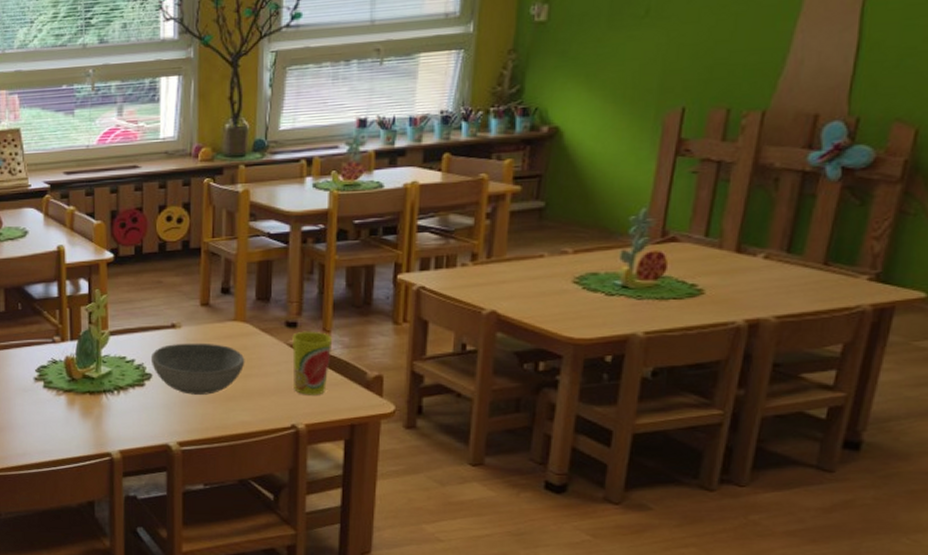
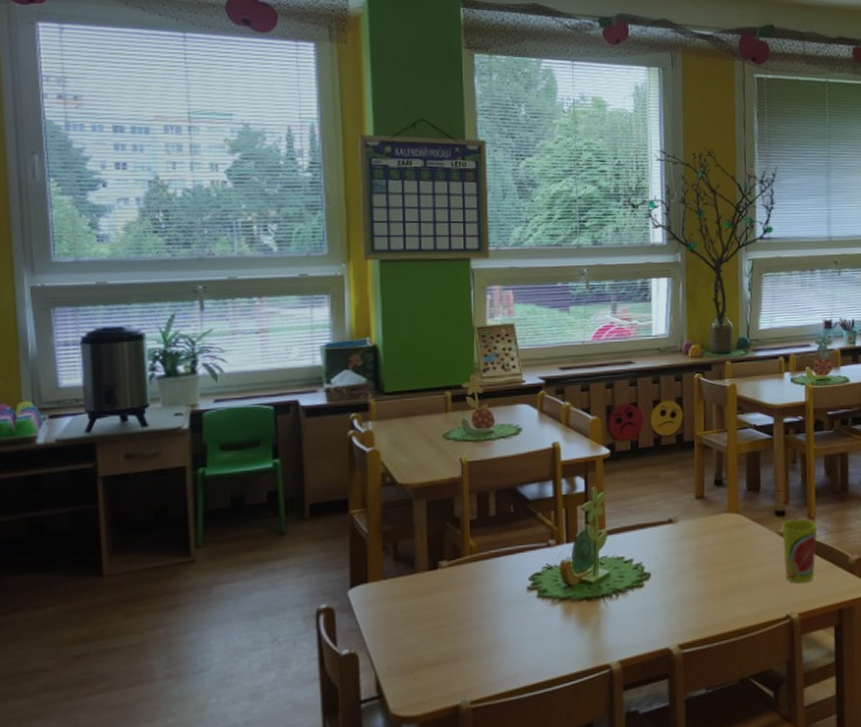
bowl: present [150,343,245,395] -> none [649,536,740,592]

